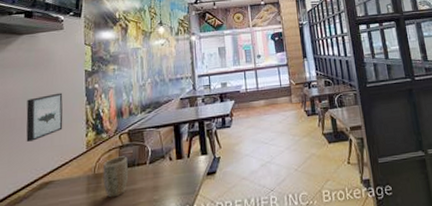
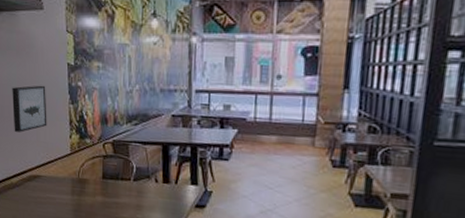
plant pot: present [103,156,128,198] -> none [87,166,111,206]

